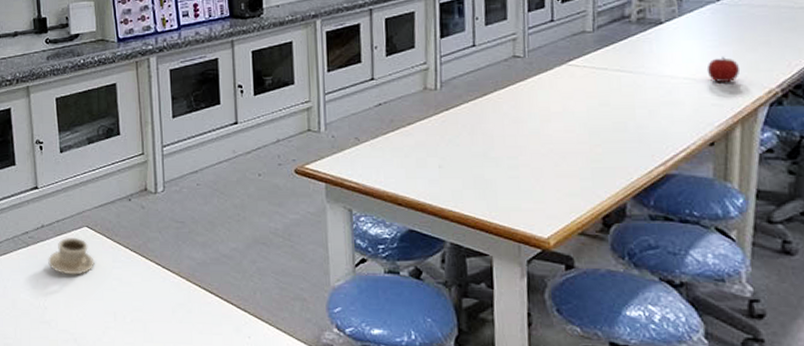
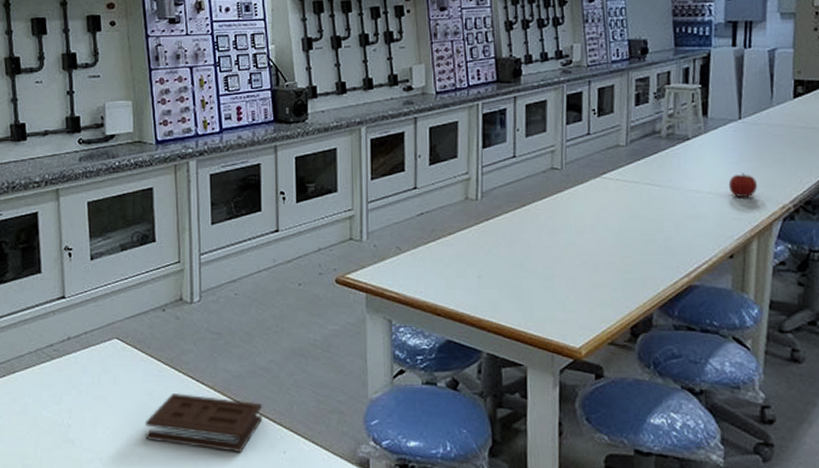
cup: present [48,238,95,275] -> none [74,351,124,390]
door: none [115,278,227,336] -> present [144,392,263,452]

